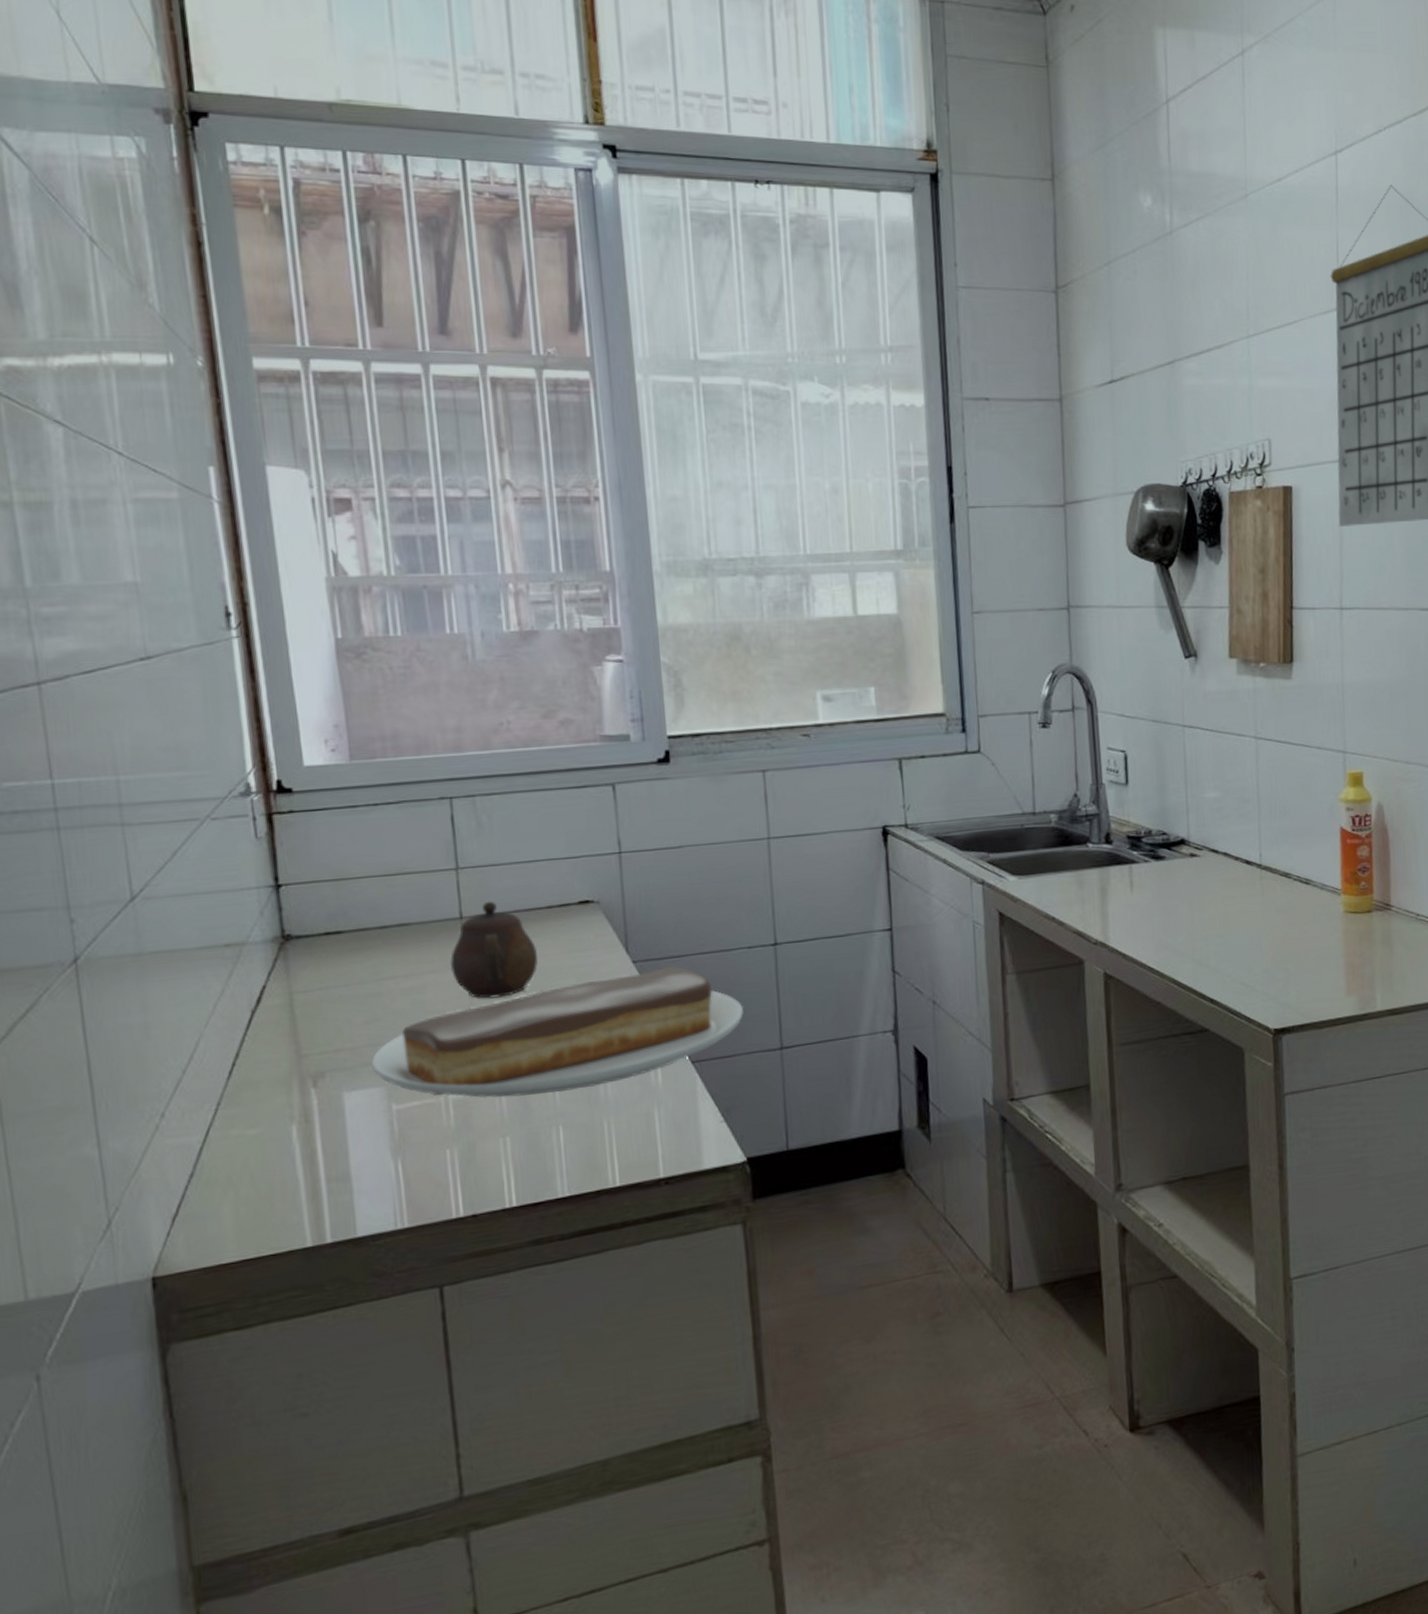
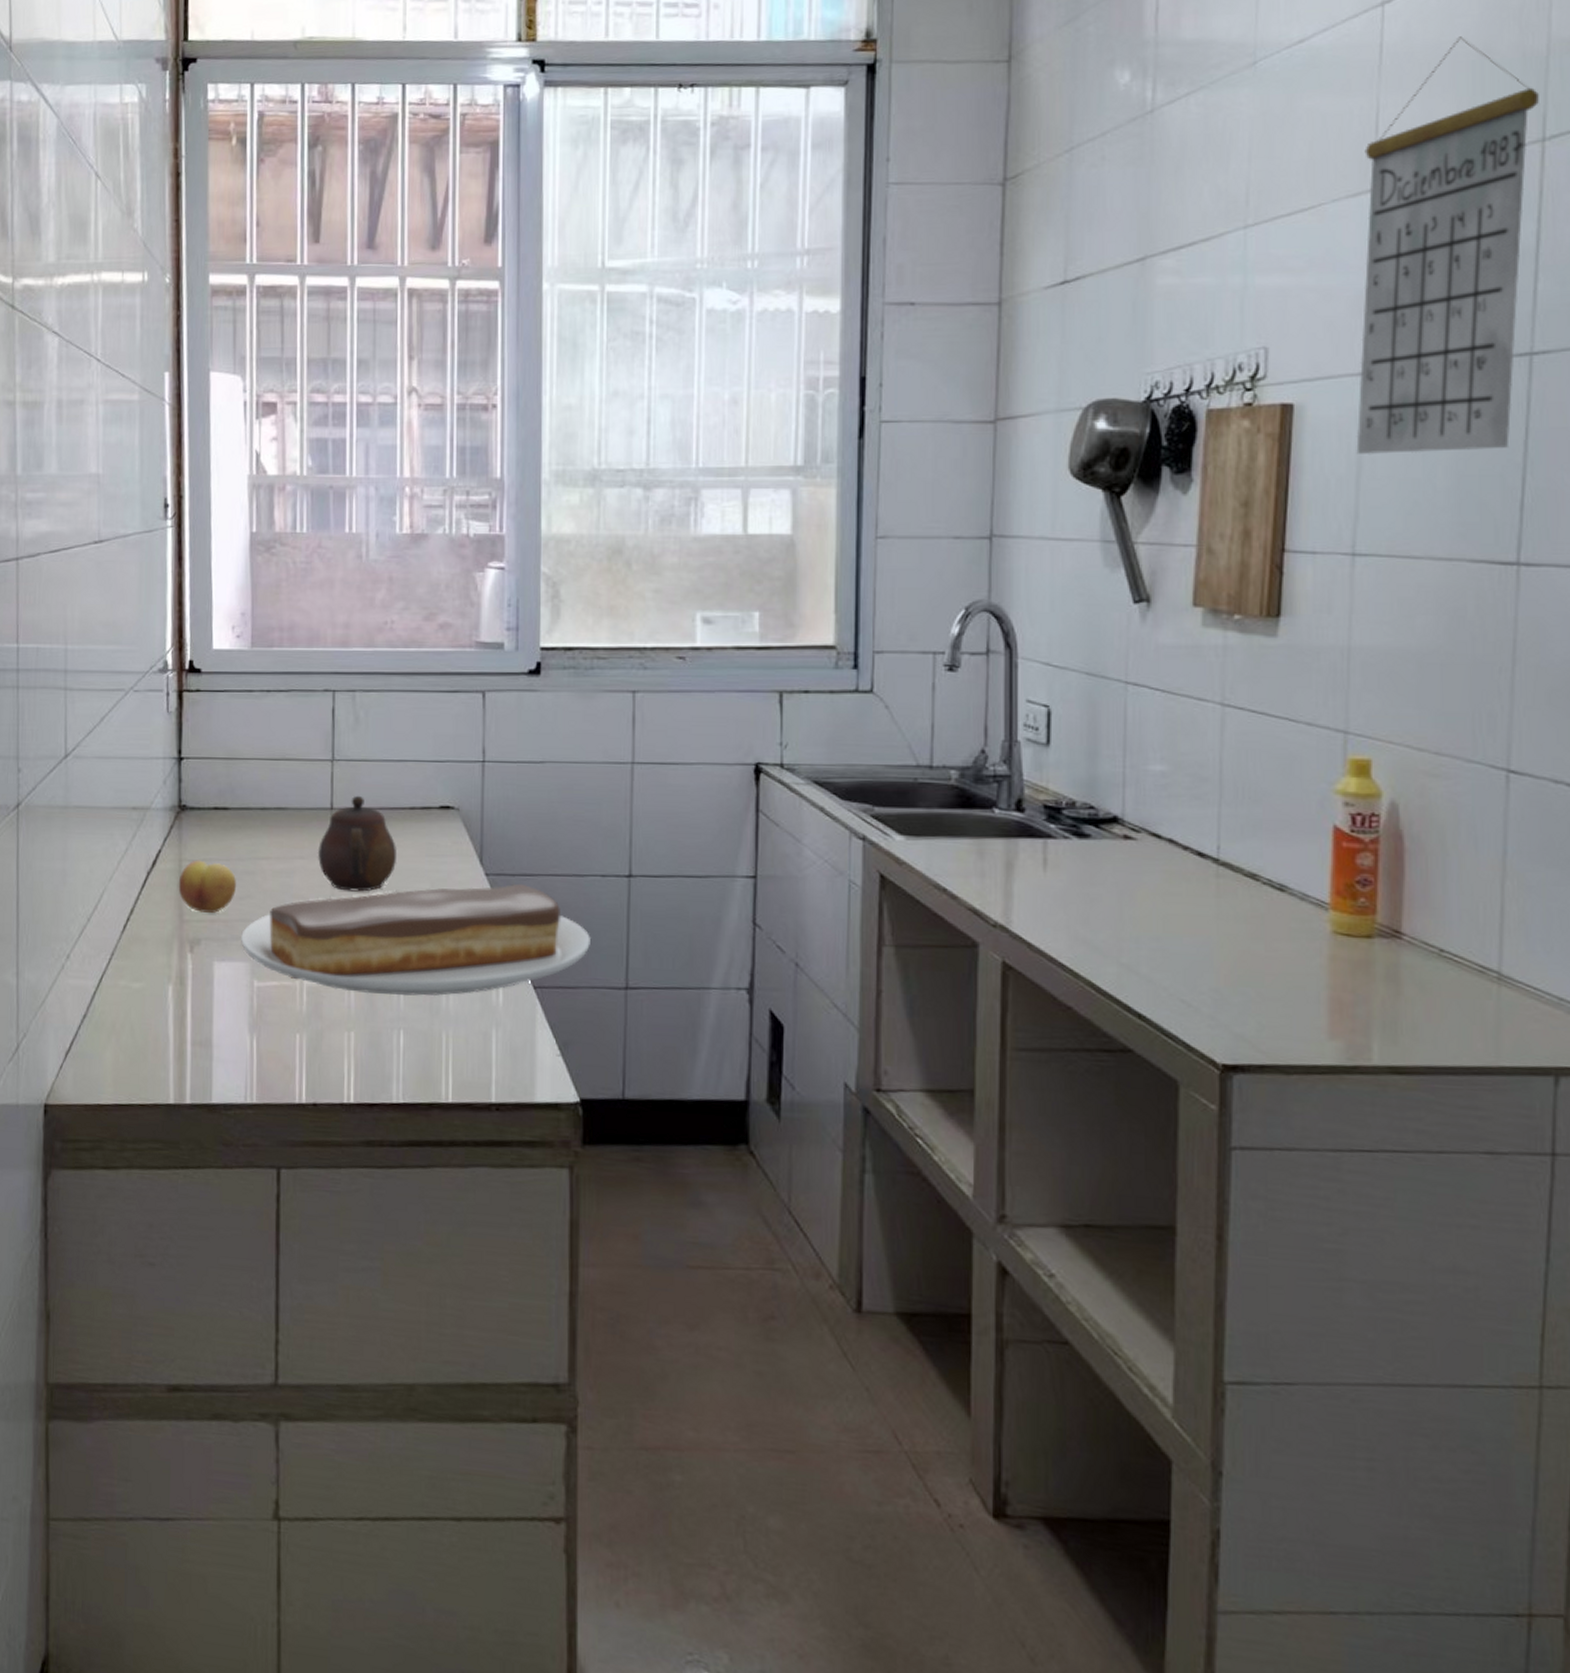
fruit: none [290,989,362,1044] -> present [178,860,237,913]

